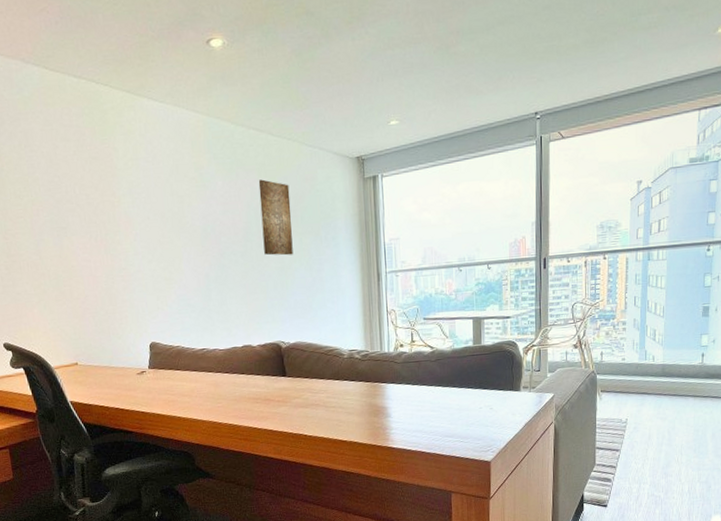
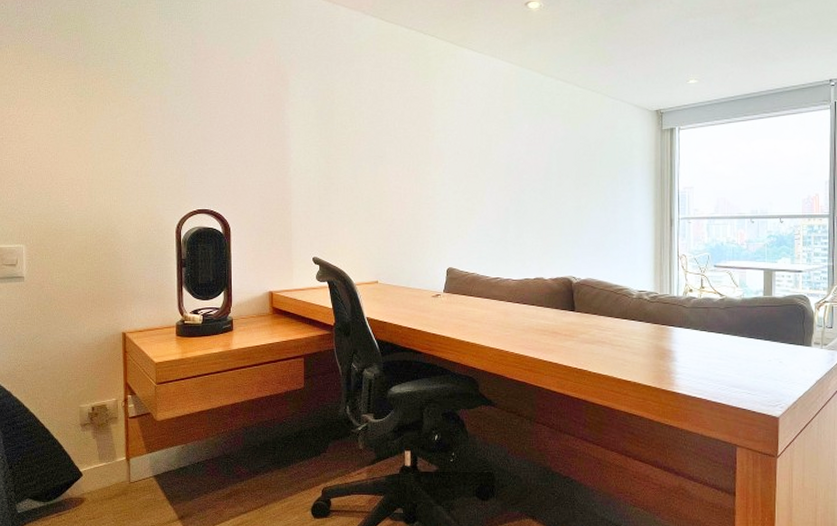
wall art: present [258,179,293,256] -> none [562,125,591,196]

